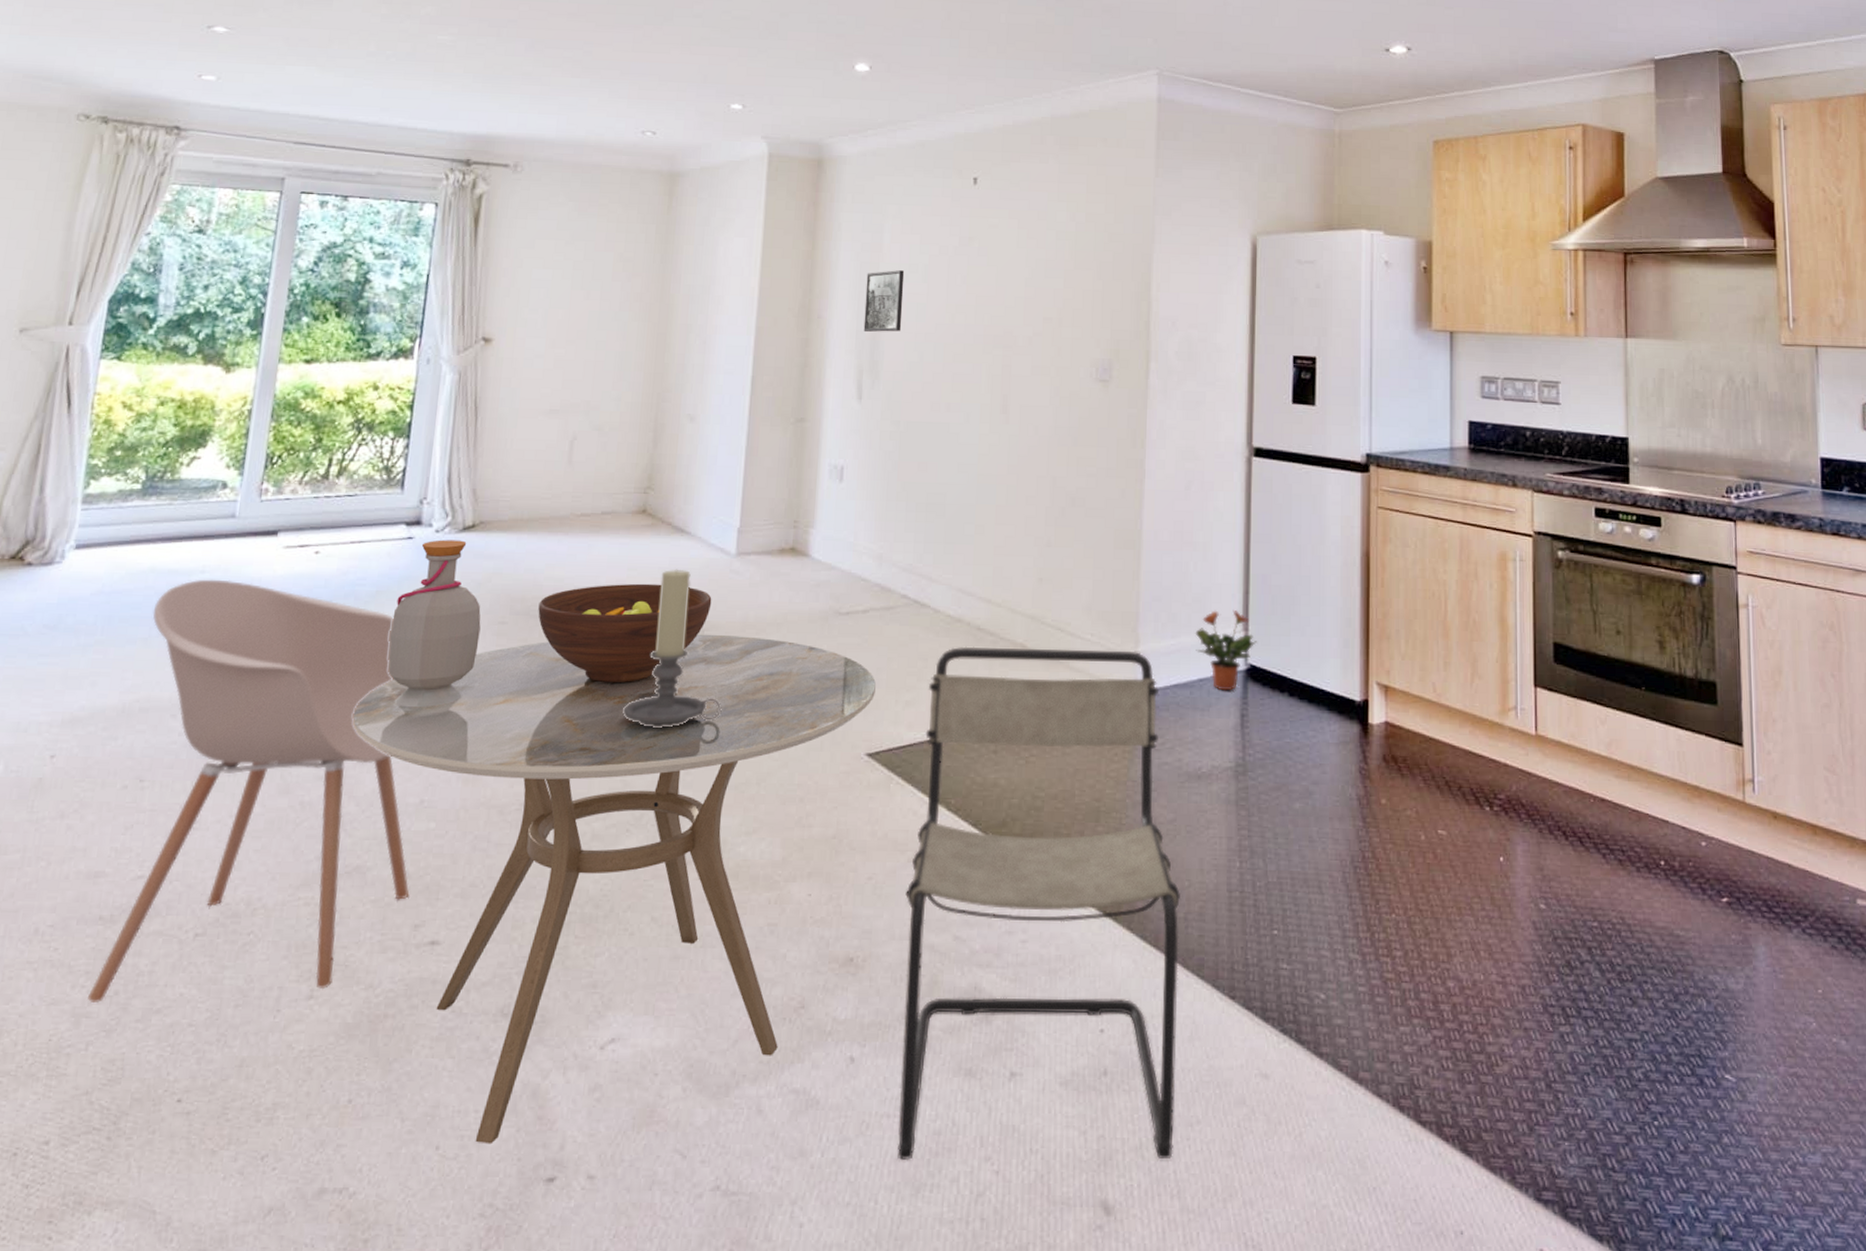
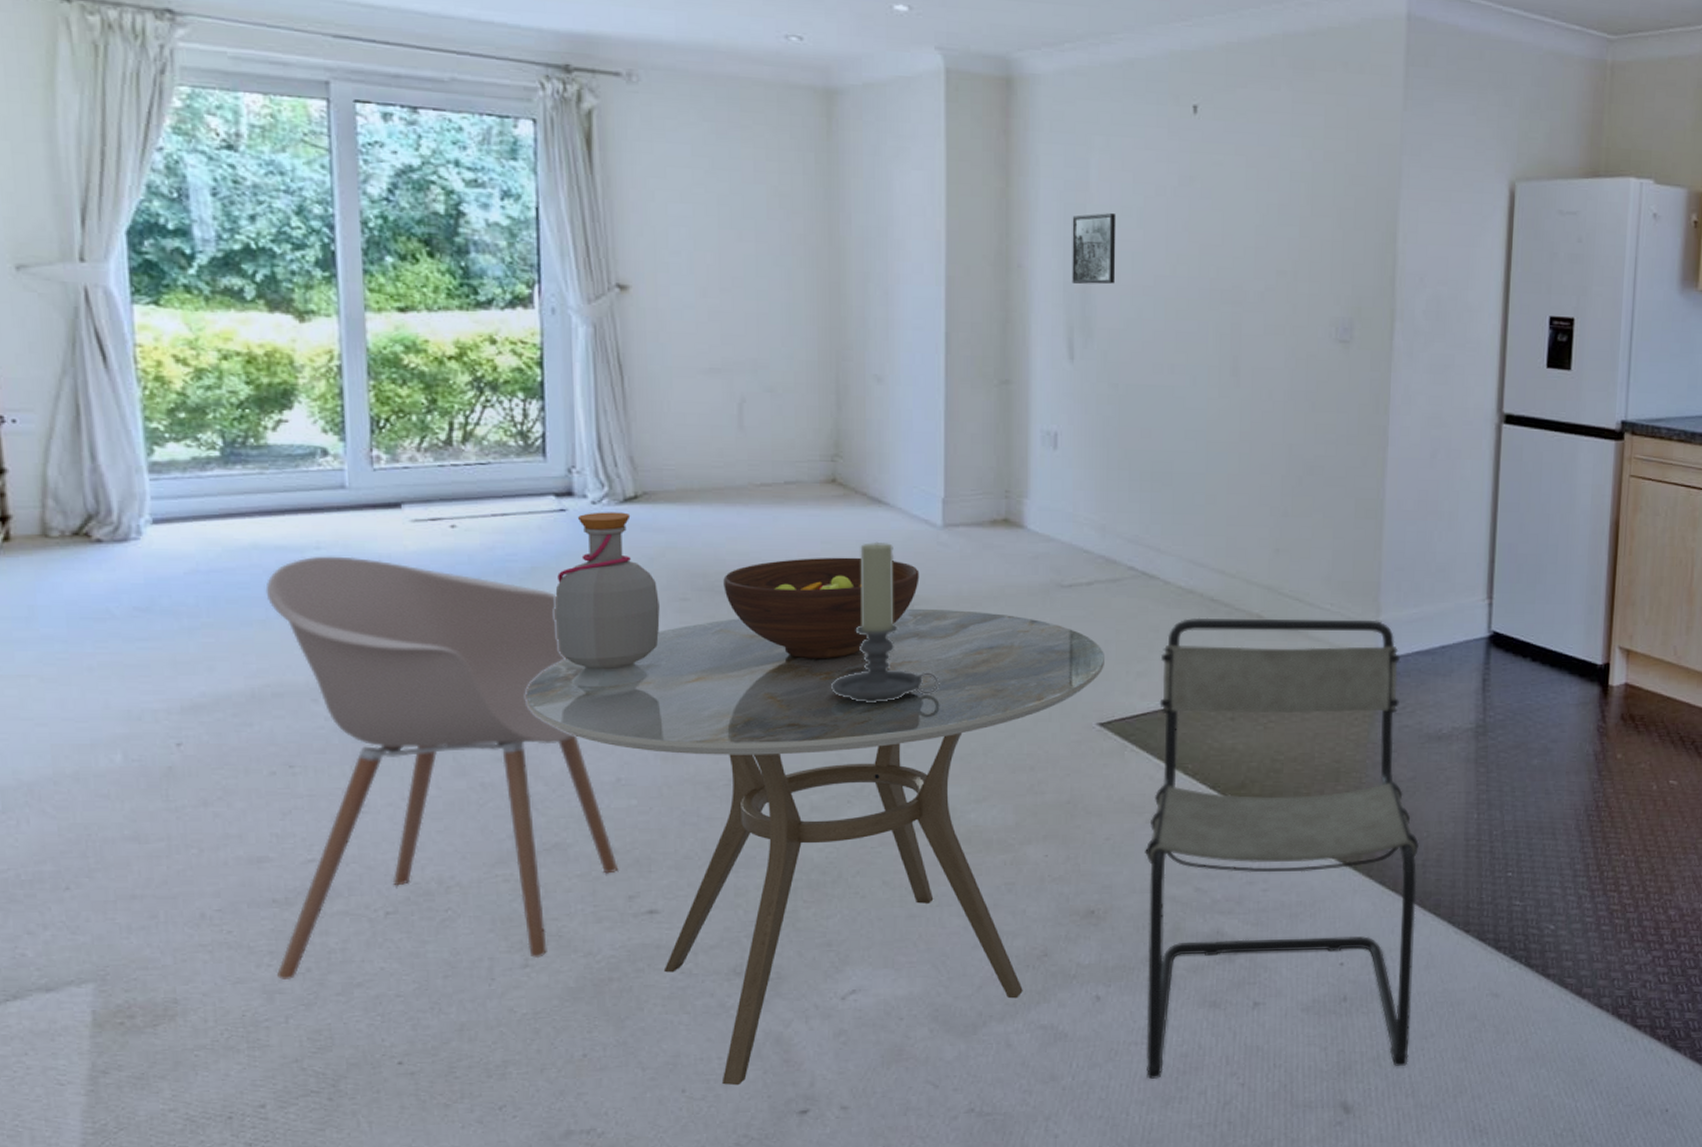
potted plant: present [1195,609,1257,691] -> none [1438,578,1501,657]

